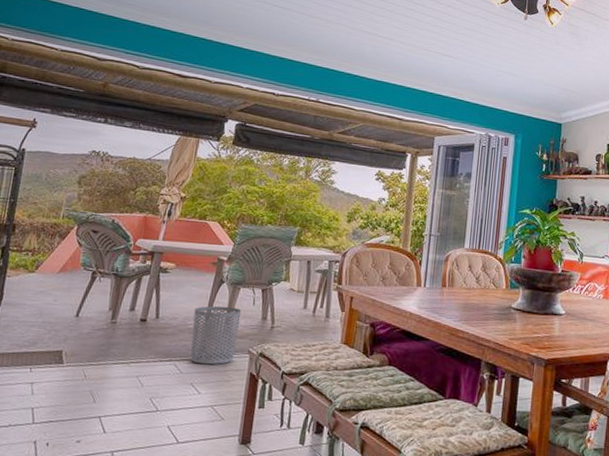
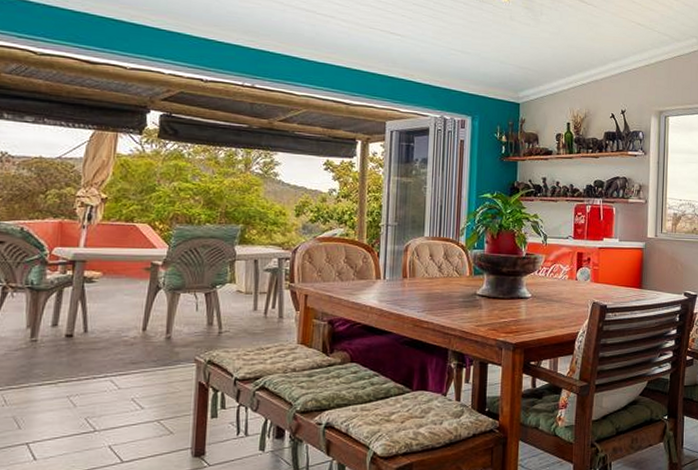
waste bin: present [190,306,242,365] -> none [128,314,184,378]

